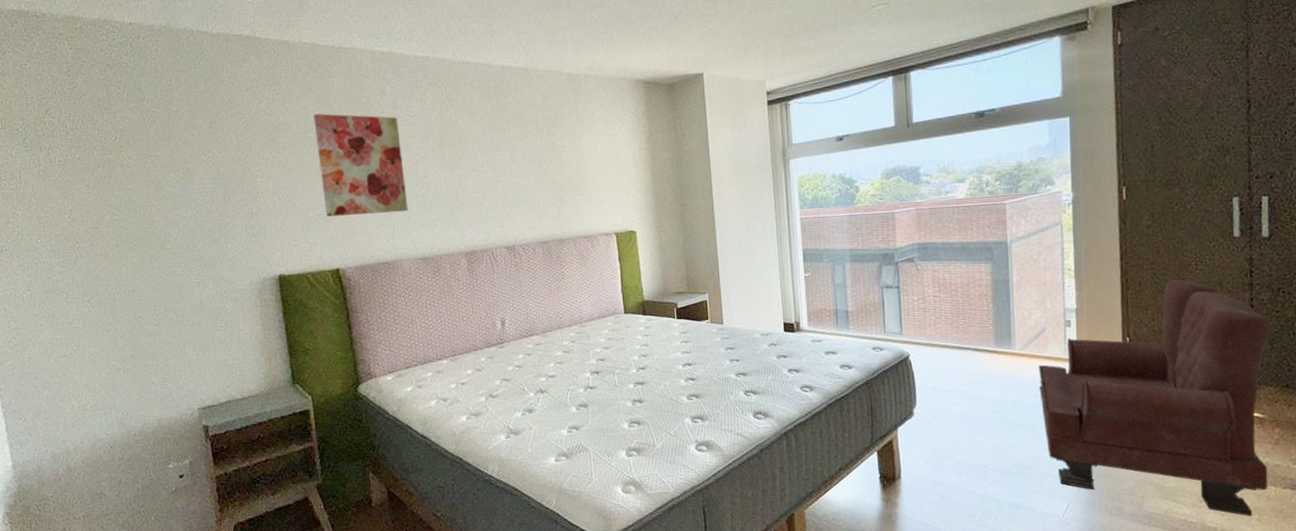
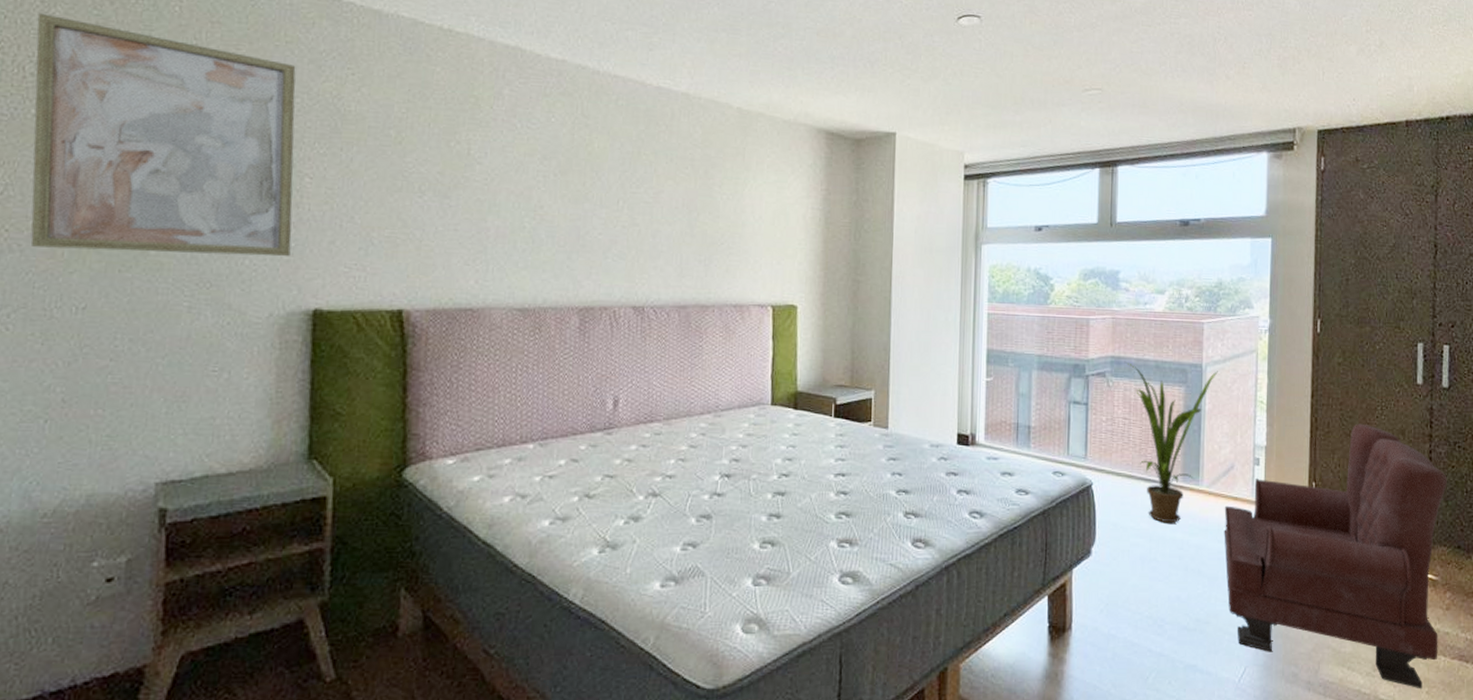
wall art: none [67,84,257,252] -> present [30,13,296,257]
wall art: present [313,113,408,217] -> none [395,106,514,248]
house plant: none [932,245,1024,384] -> present [1125,362,1219,523]

